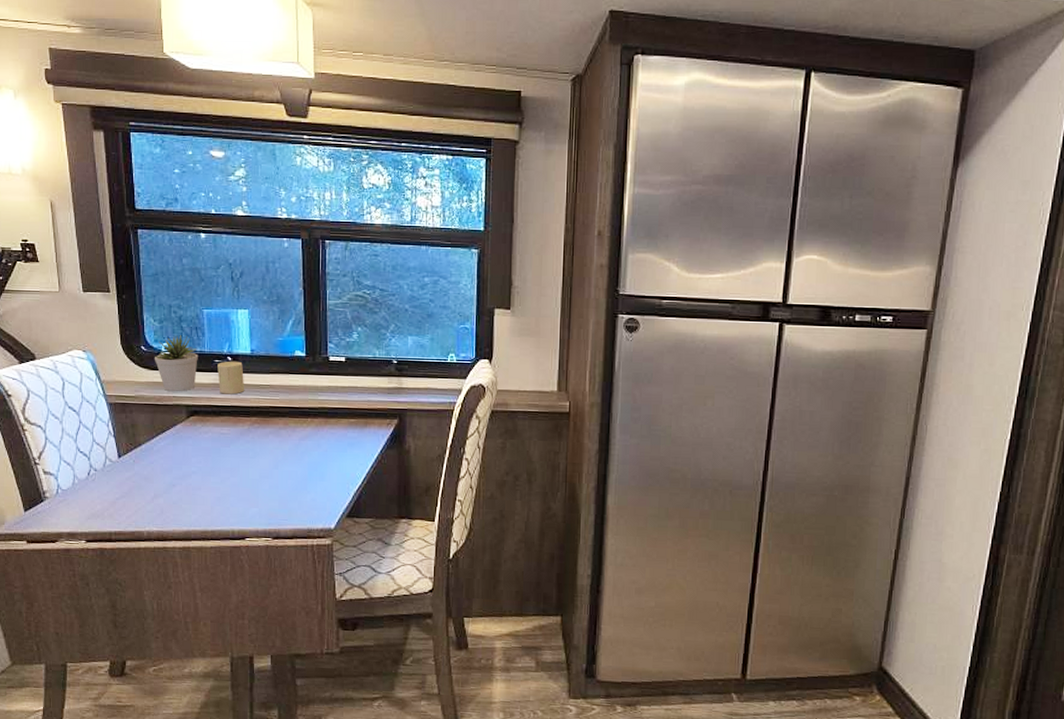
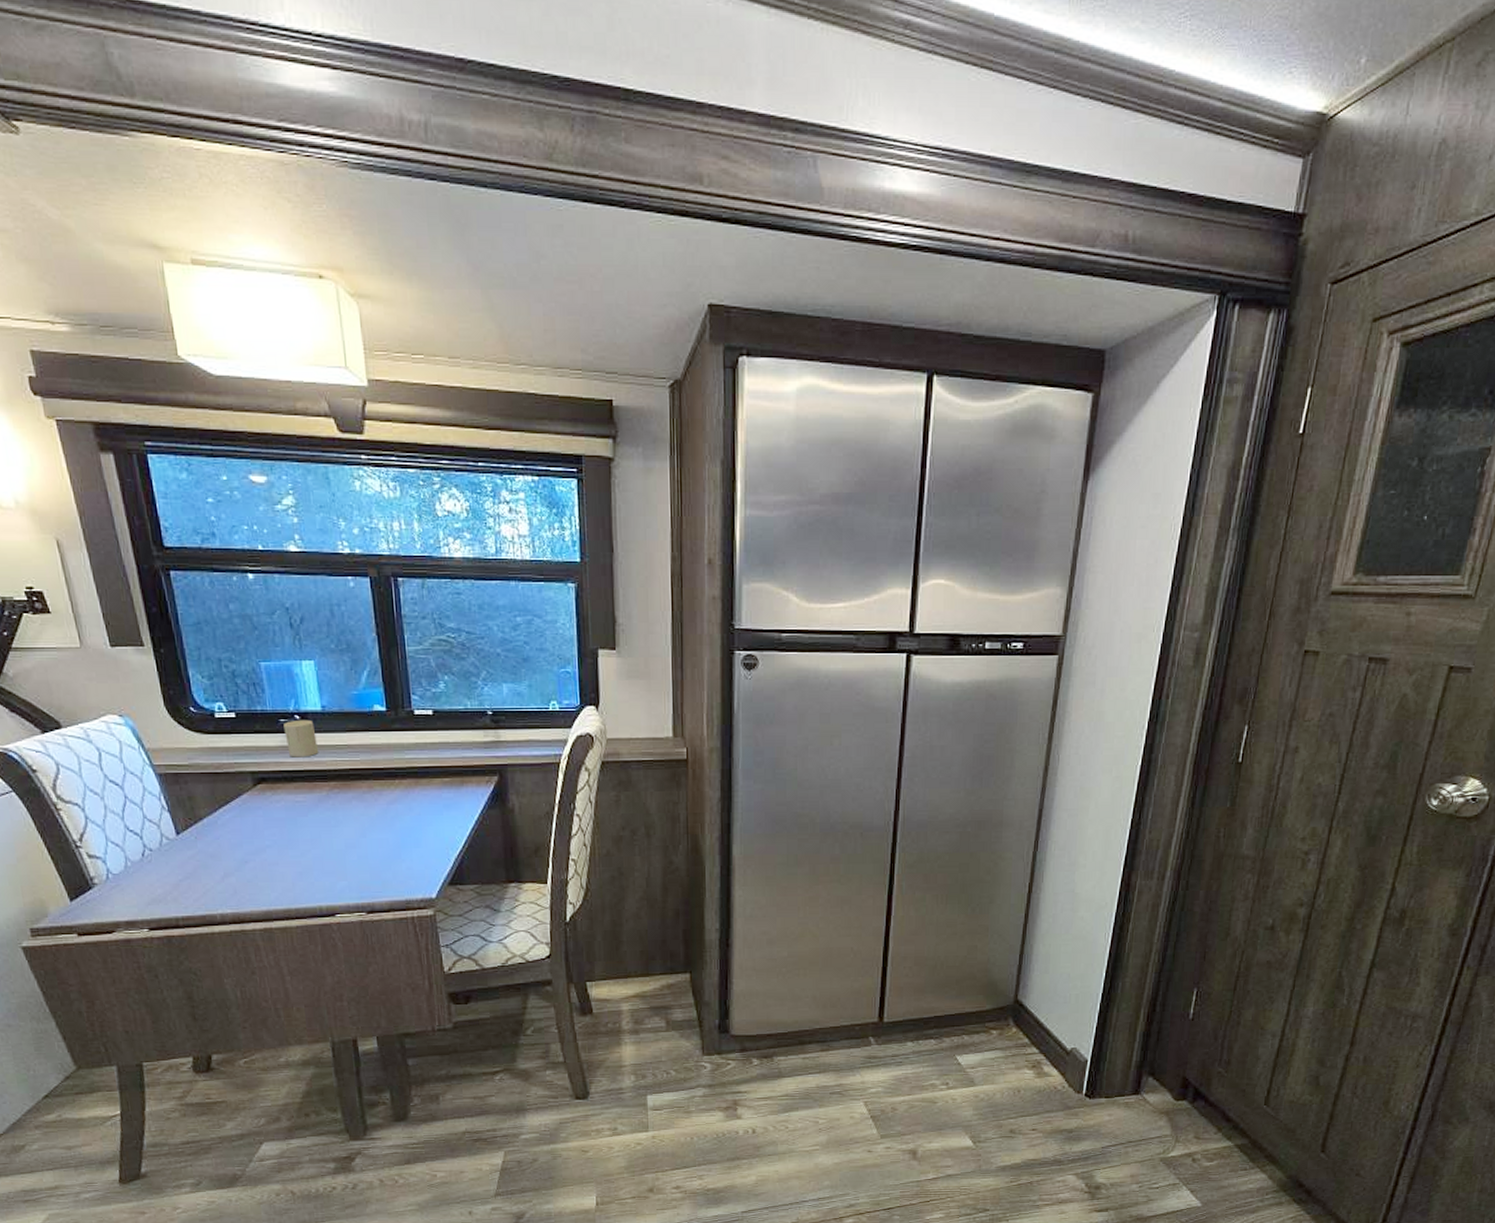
potted plant: present [154,335,198,392] -> none [206,693,260,758]

